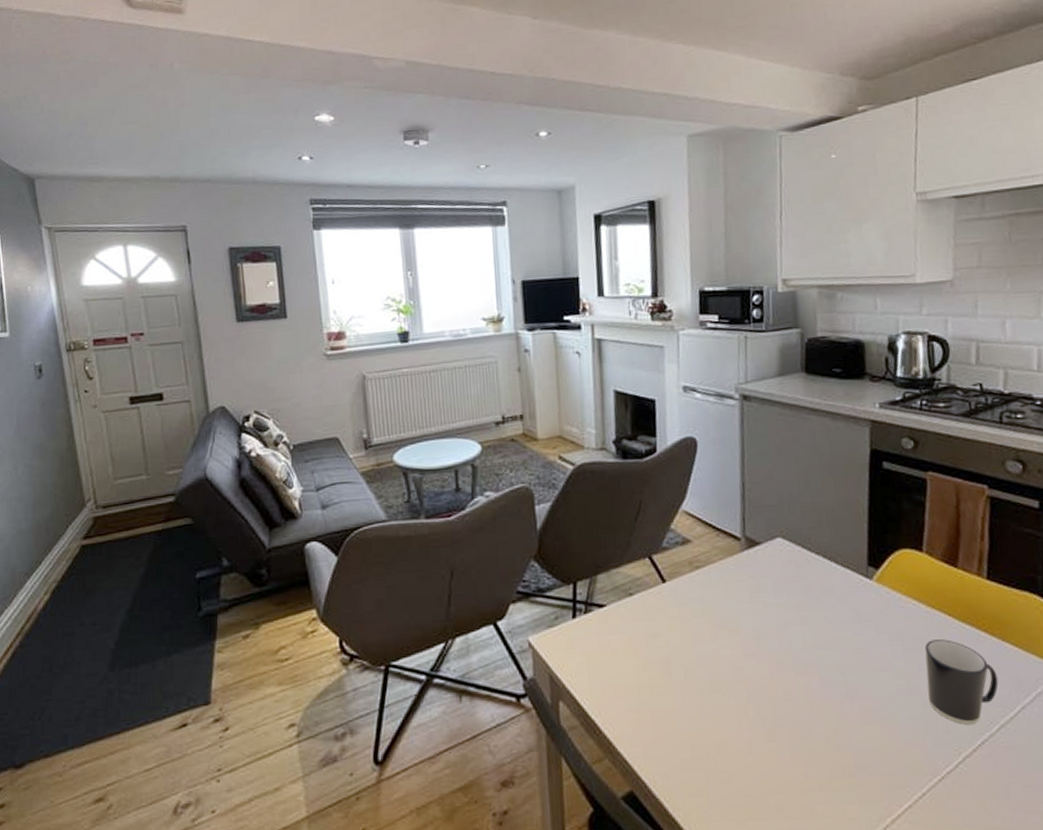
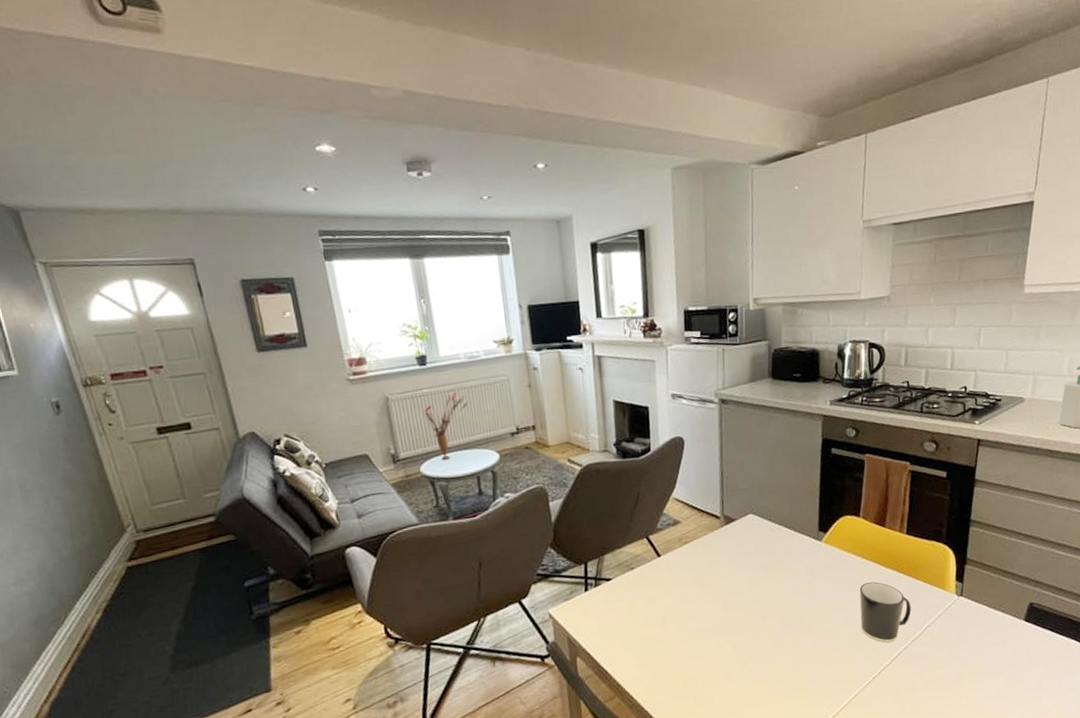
bouquet: none [402,372,450,450] -> present [424,391,468,461]

